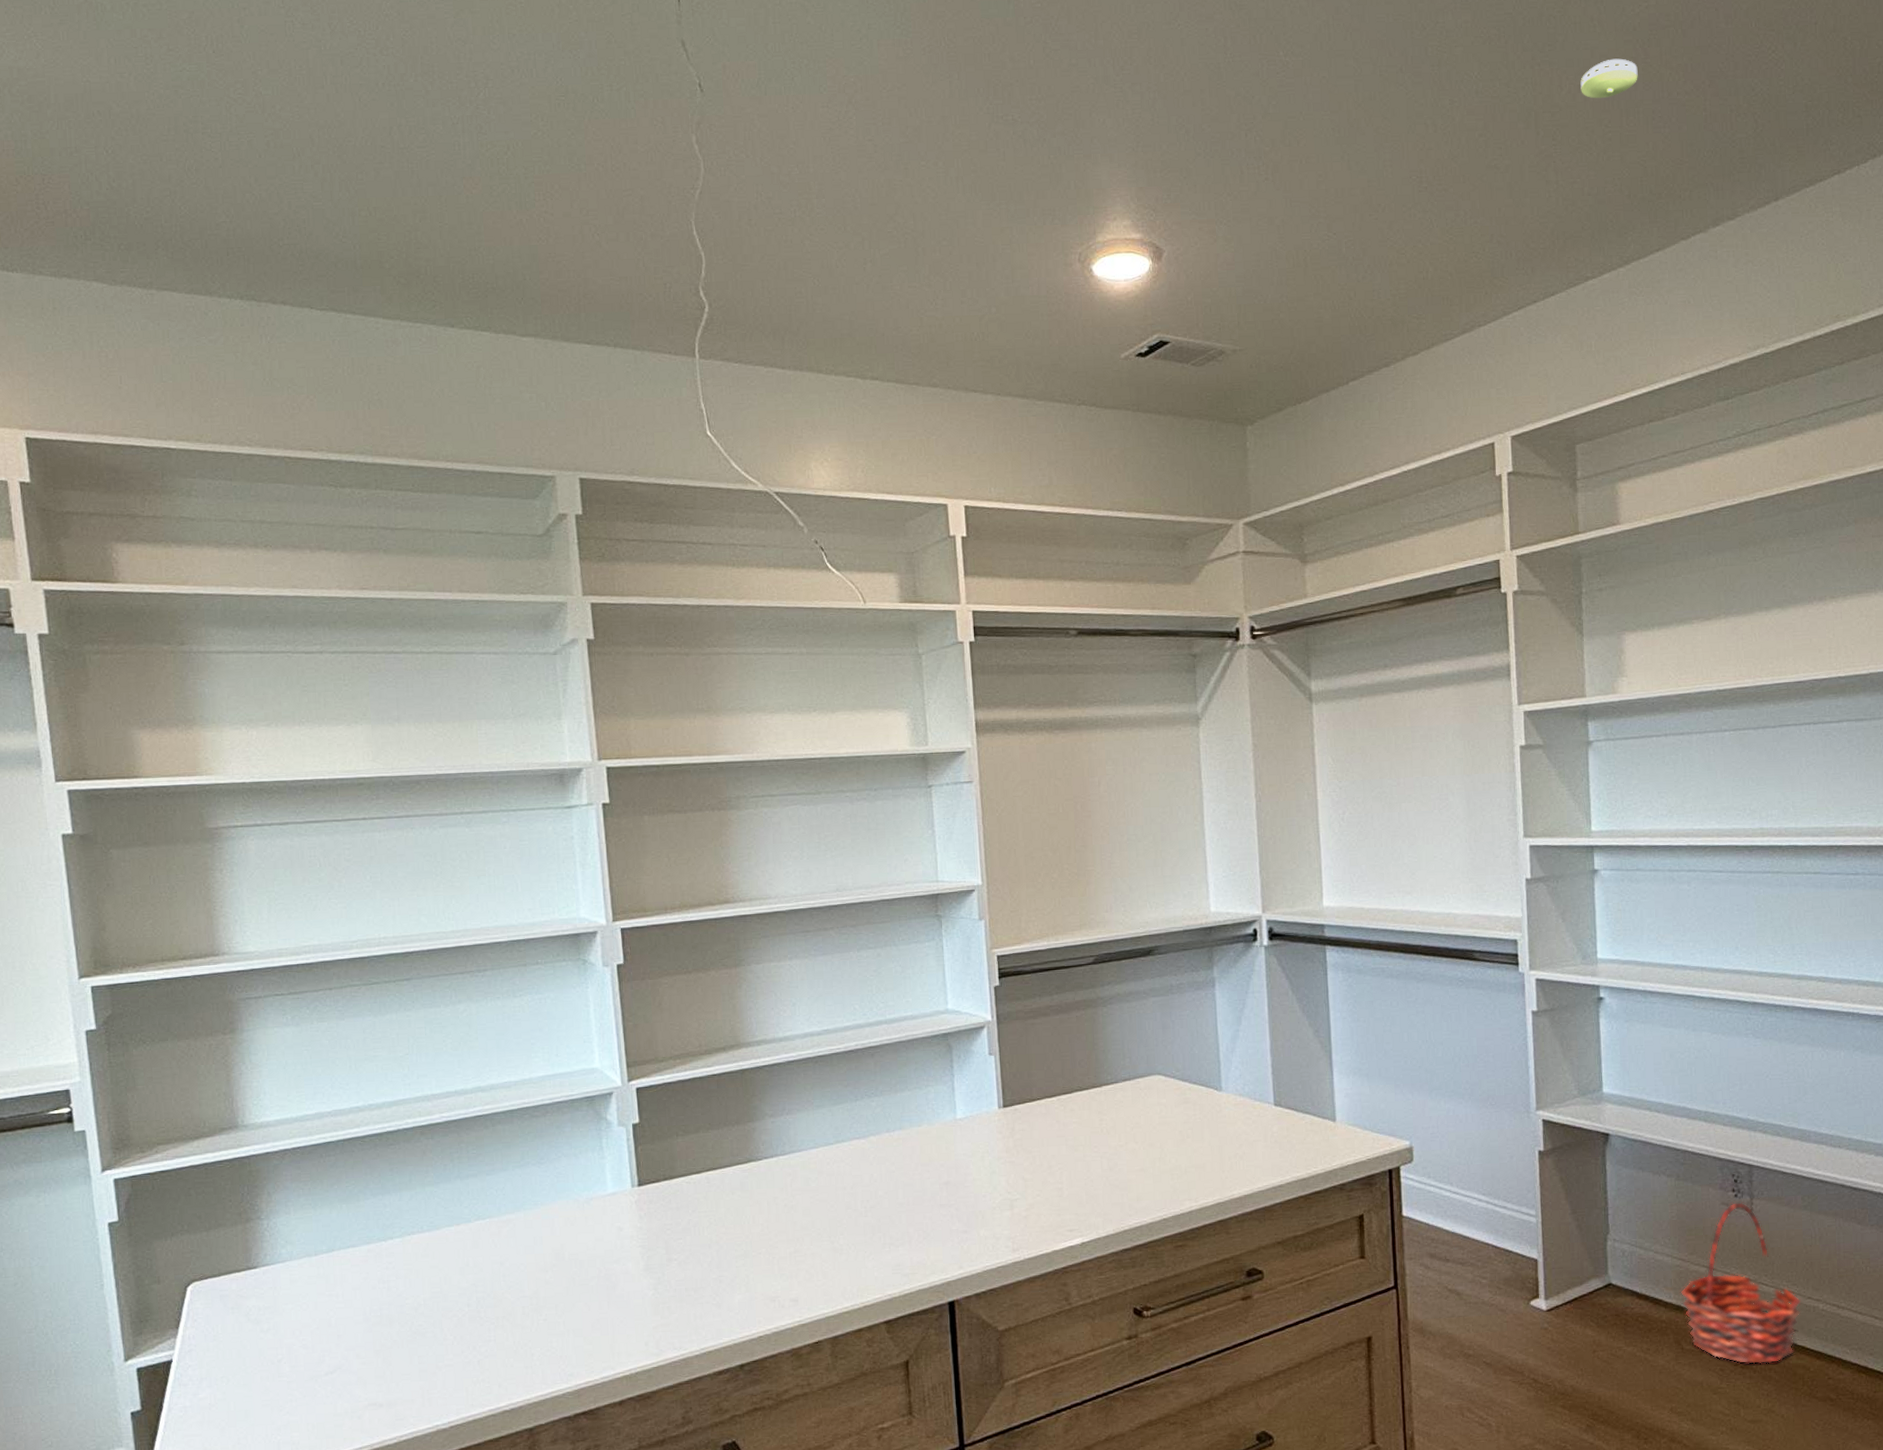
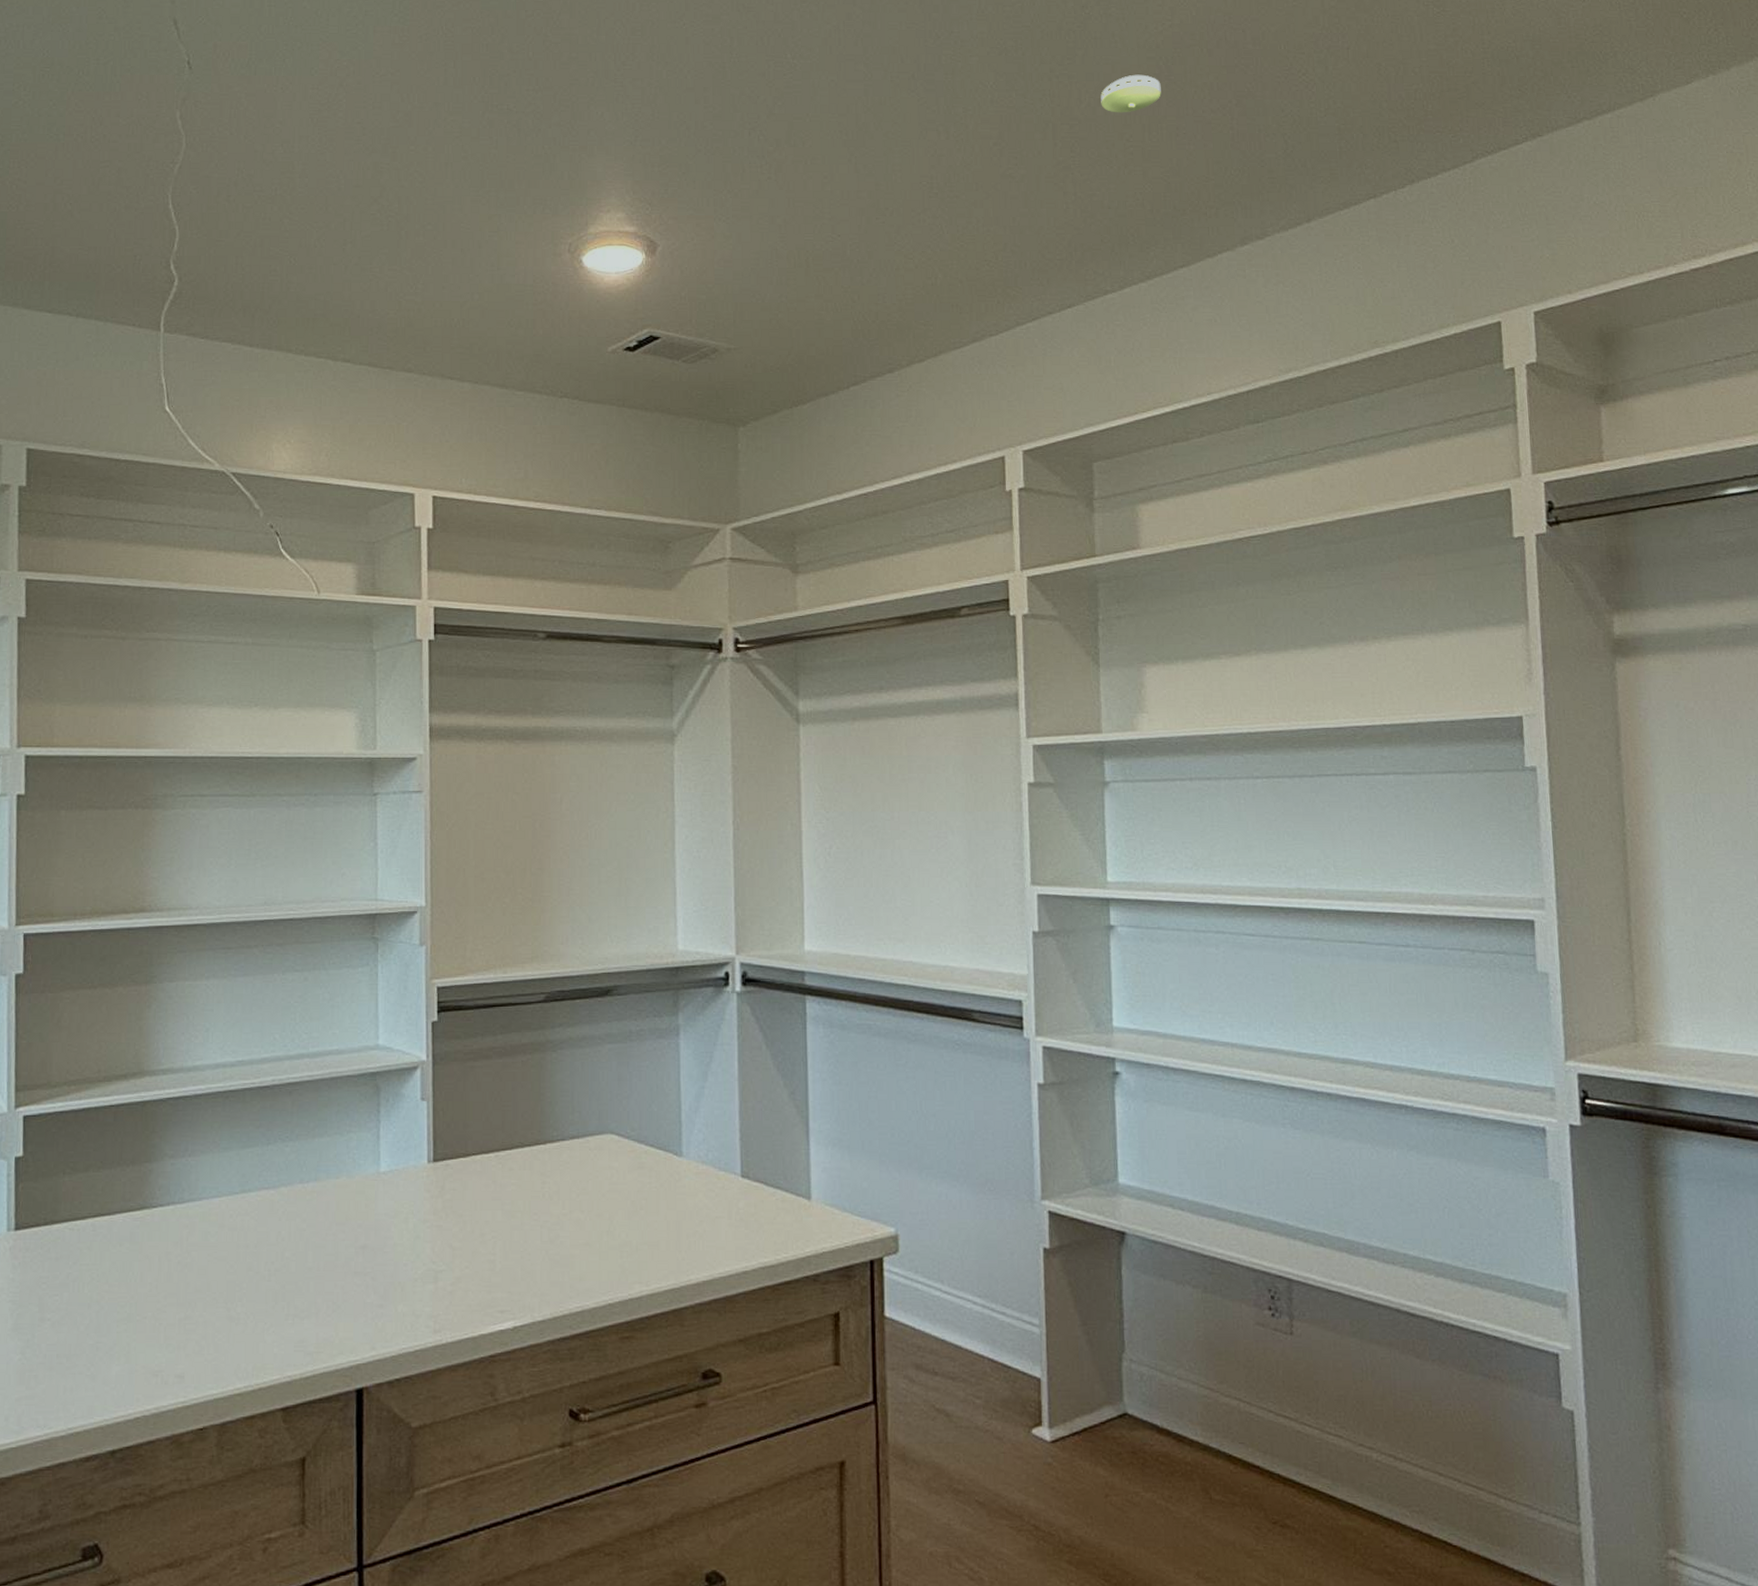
basket: present [1680,1201,1801,1365] -> none [1207,1322,1351,1524]

